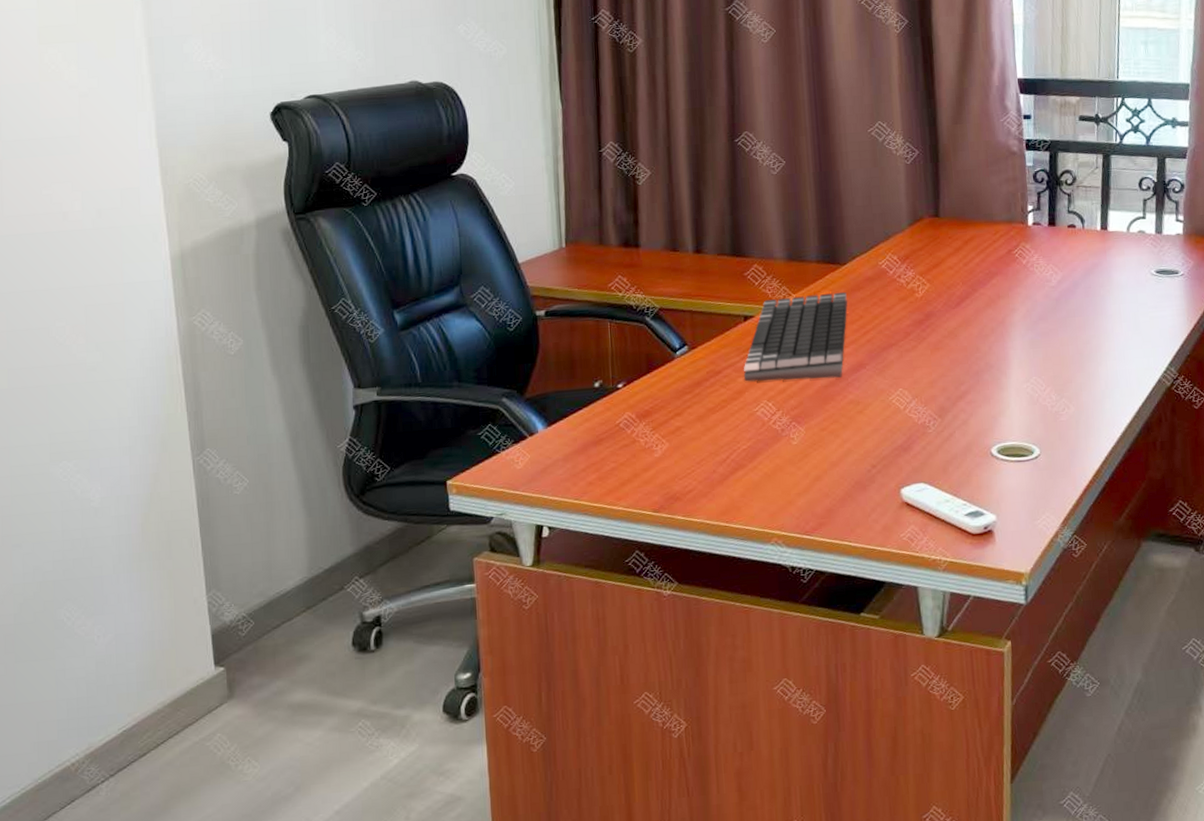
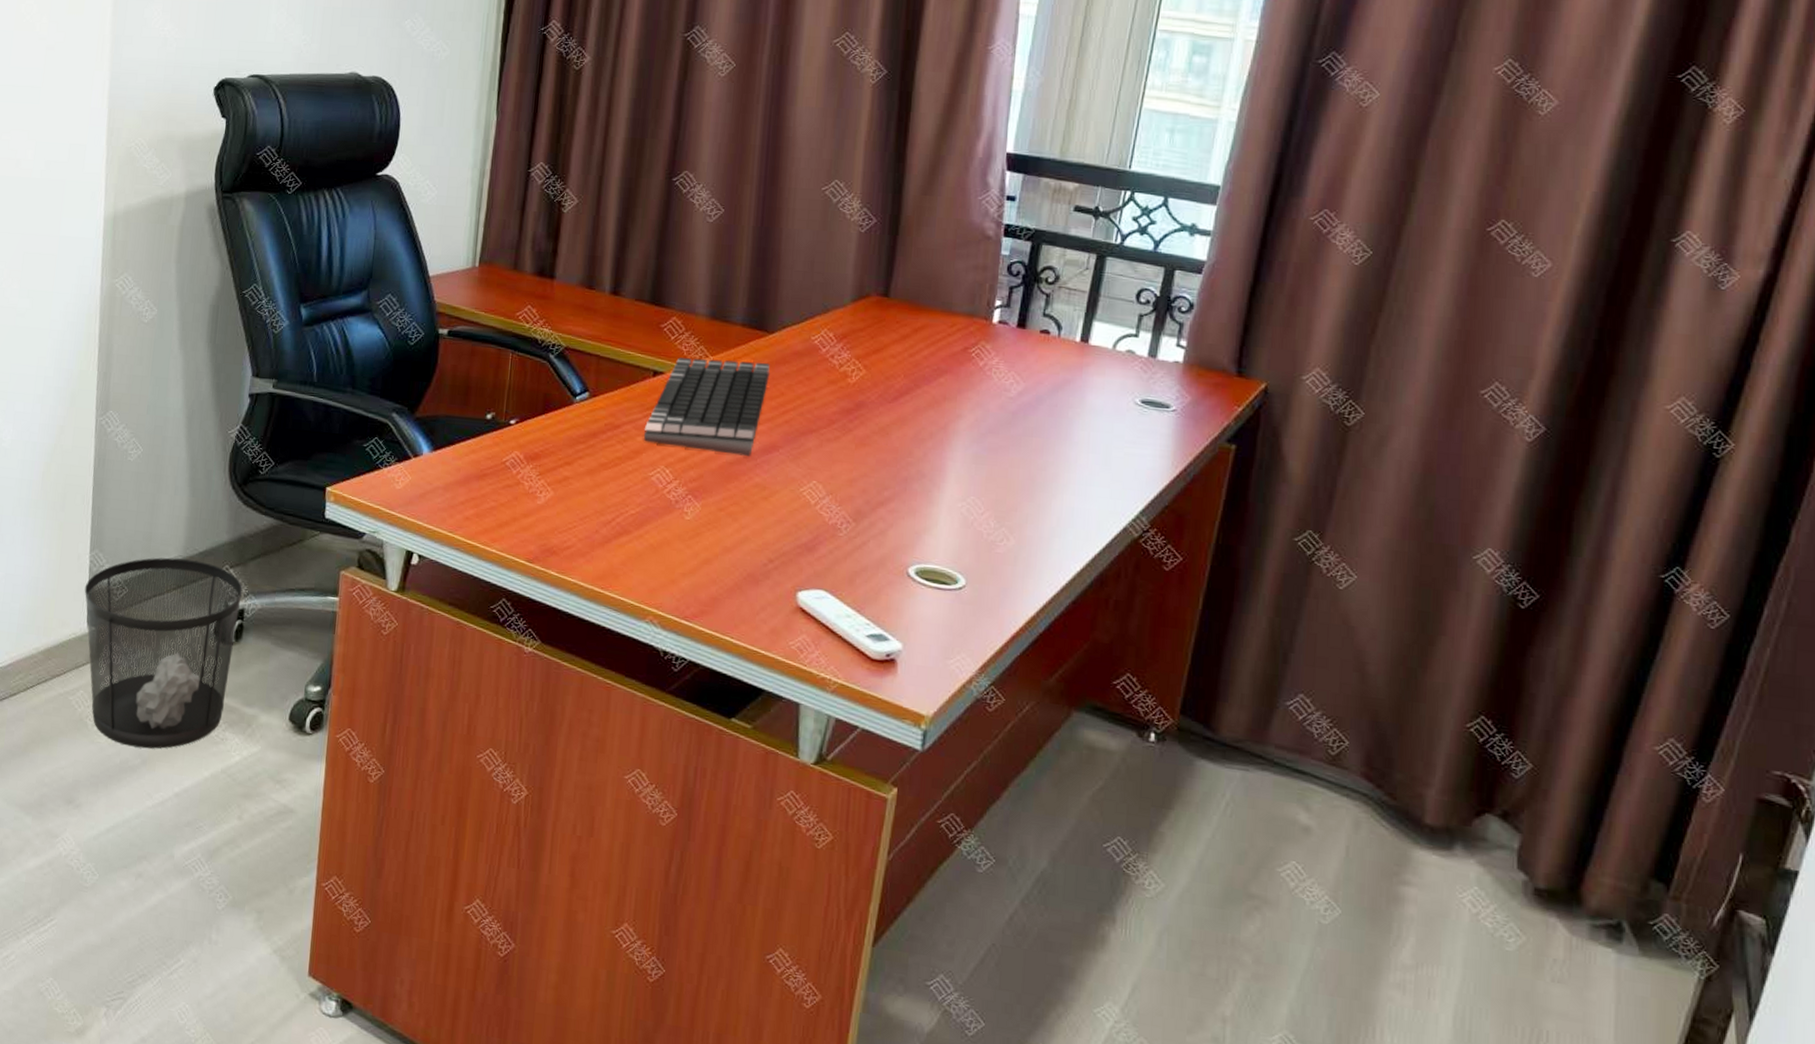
waste bin: none [206,578,377,777] -> present [84,557,243,749]

